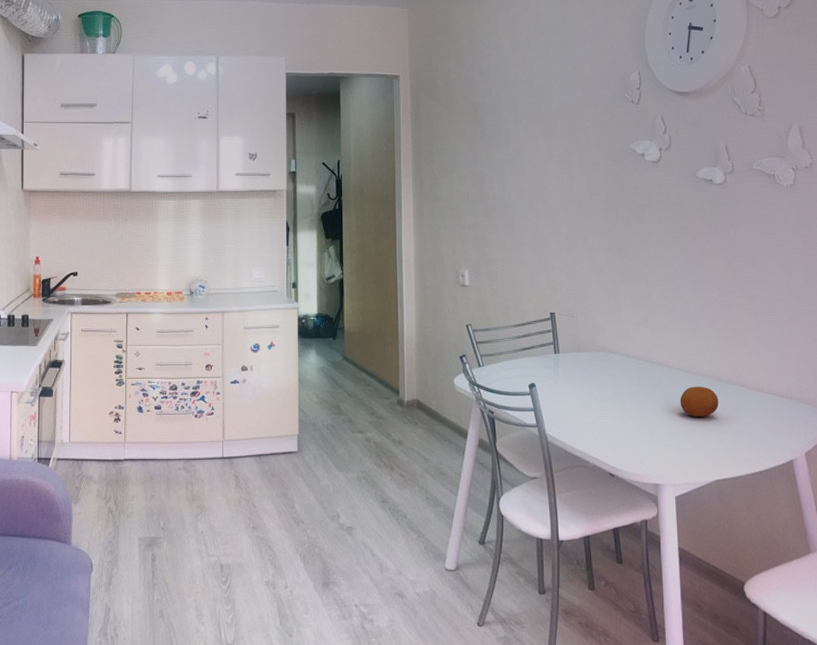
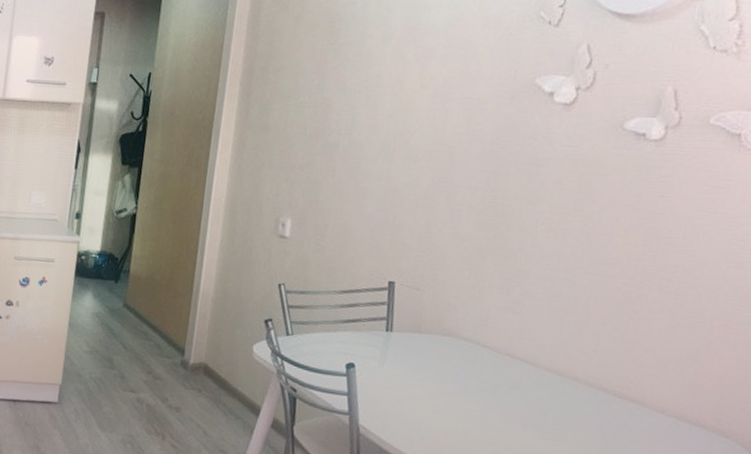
fruit: present [680,386,719,418] -> none [543,393,599,433]

